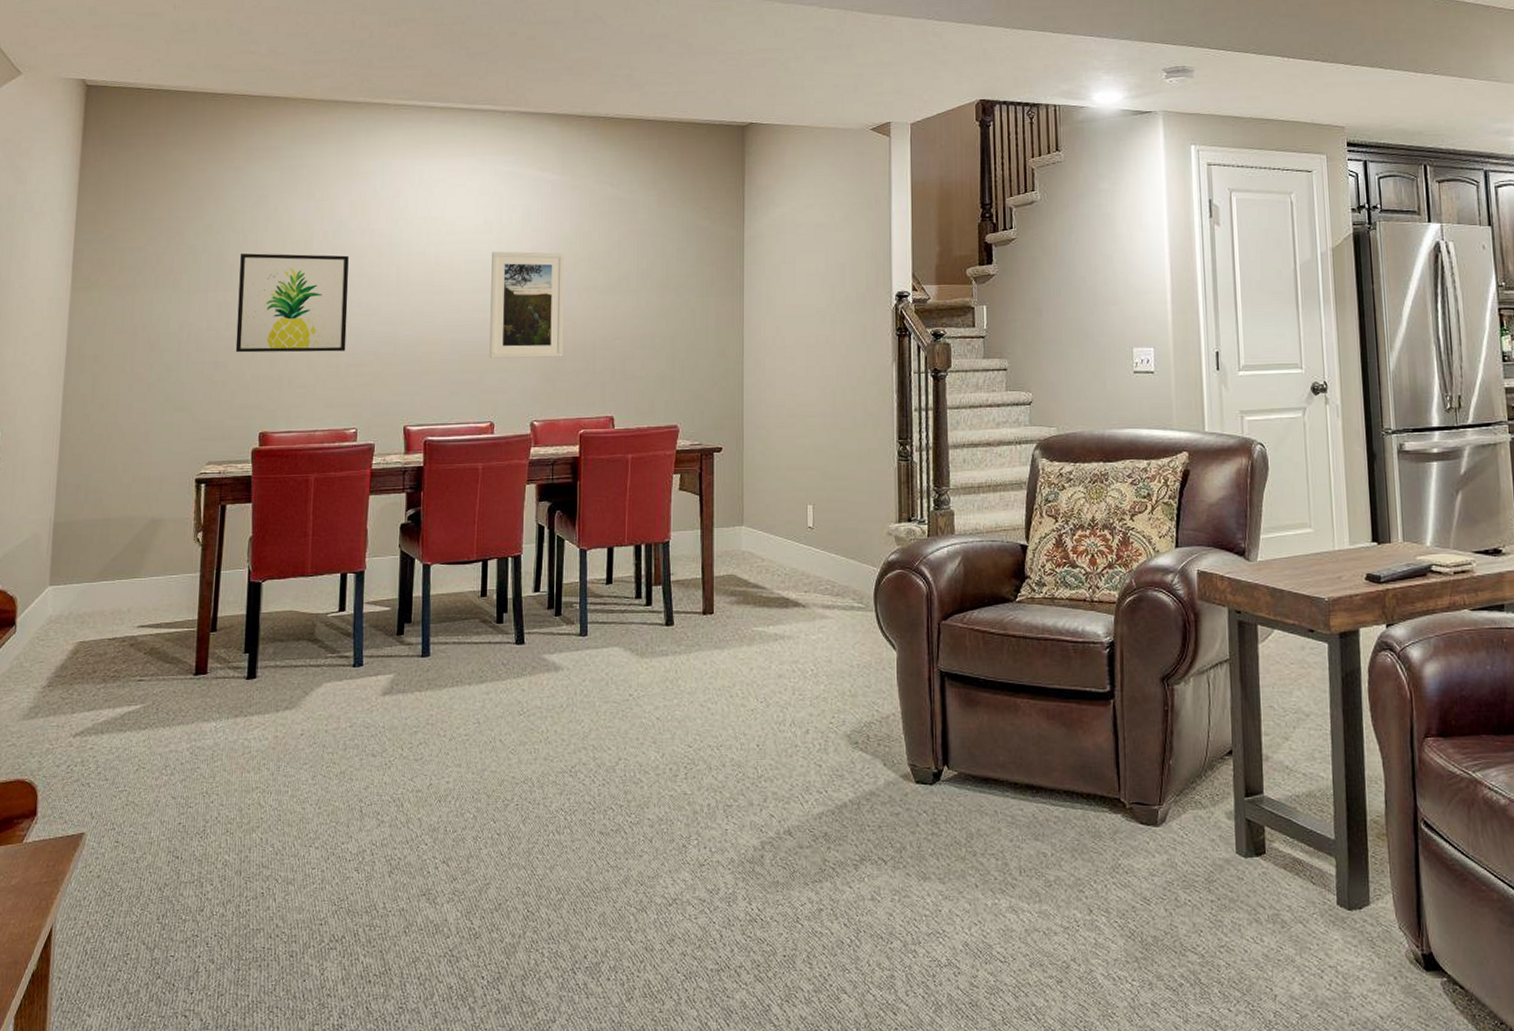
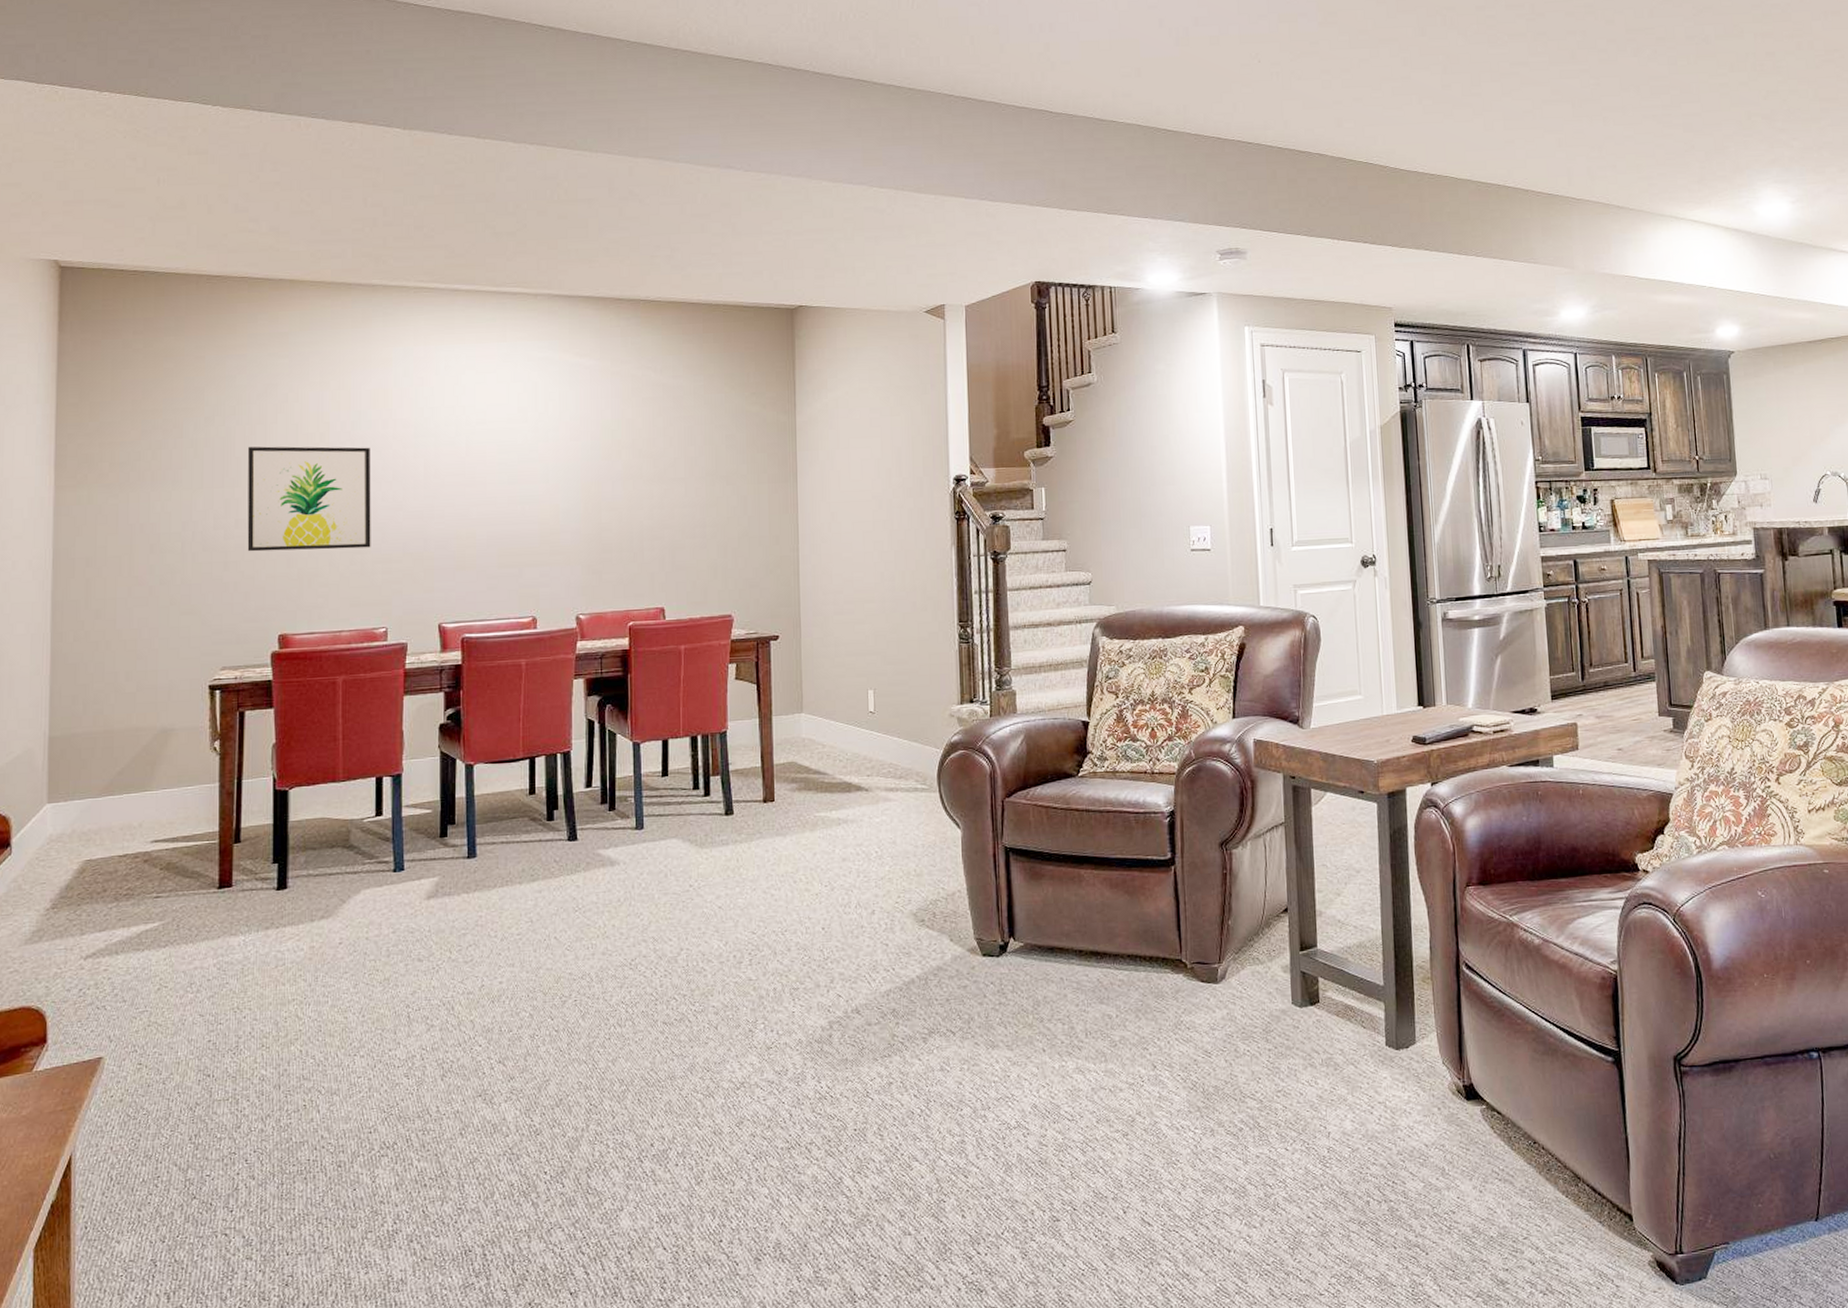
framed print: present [489,251,565,359] -> none [528,440,609,552]

